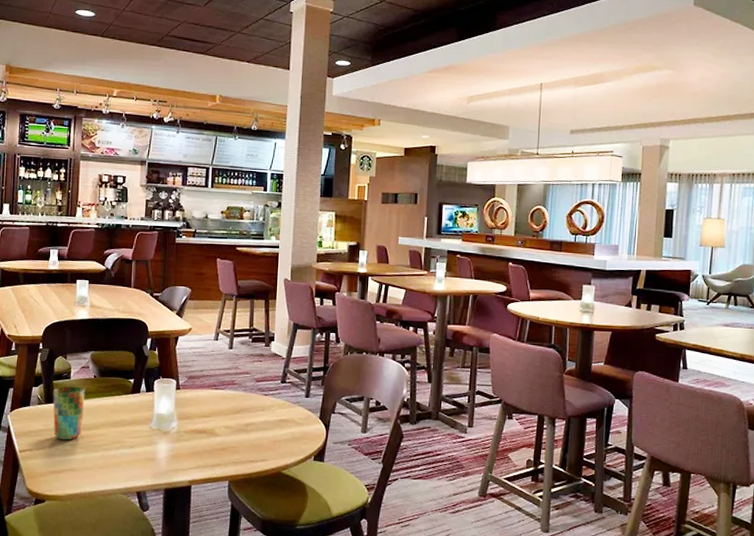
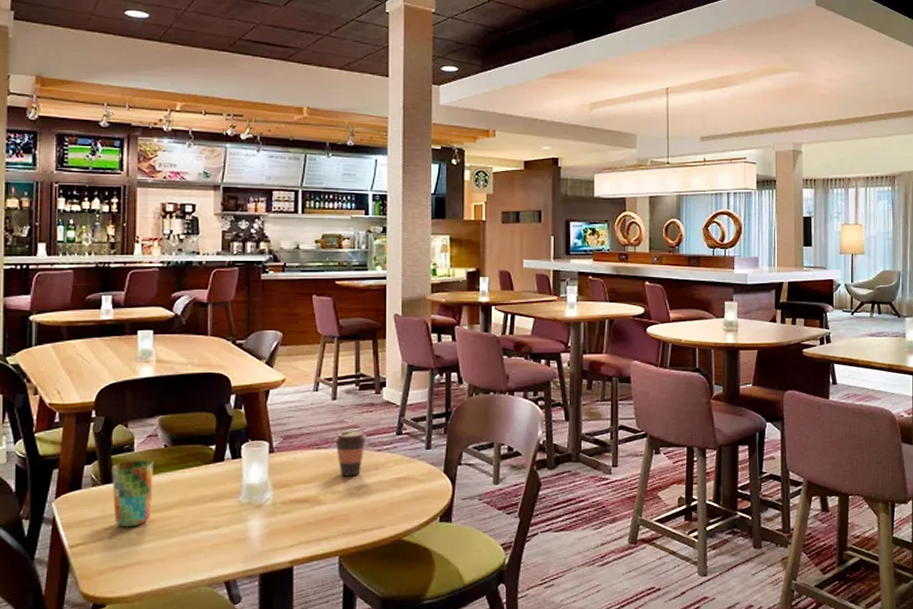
coffee cup: none [228,376,256,415] -> present [333,431,367,477]

